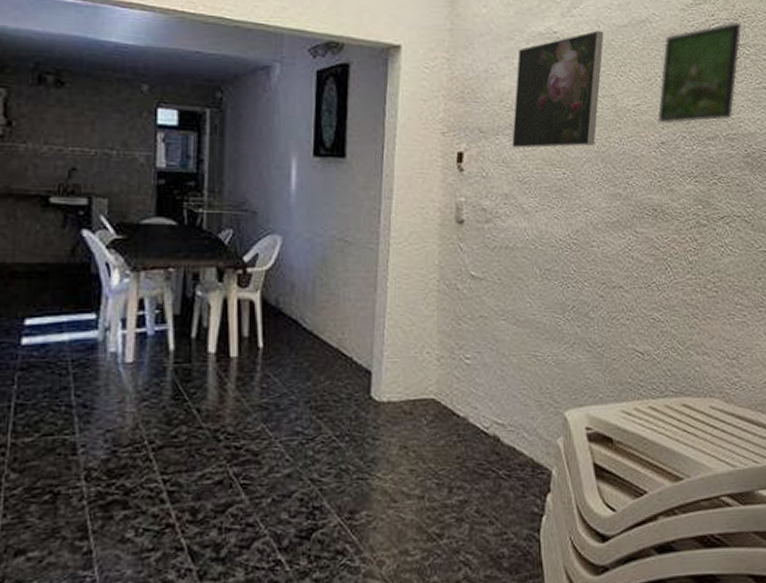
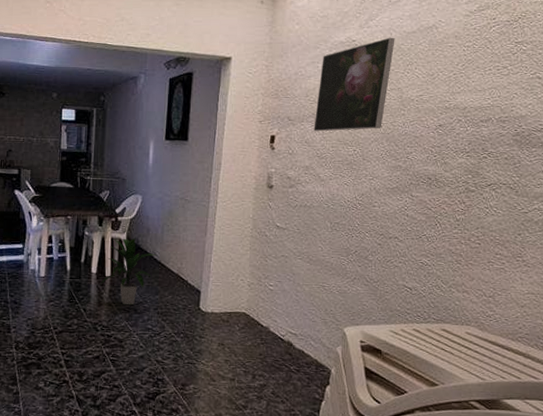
indoor plant: none [222,295,306,399] -> present [100,236,156,305]
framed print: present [657,21,742,123] -> none [437,23,521,110]

